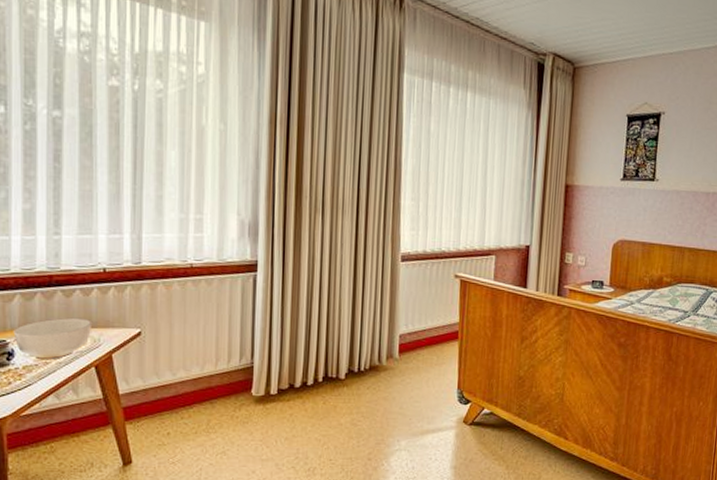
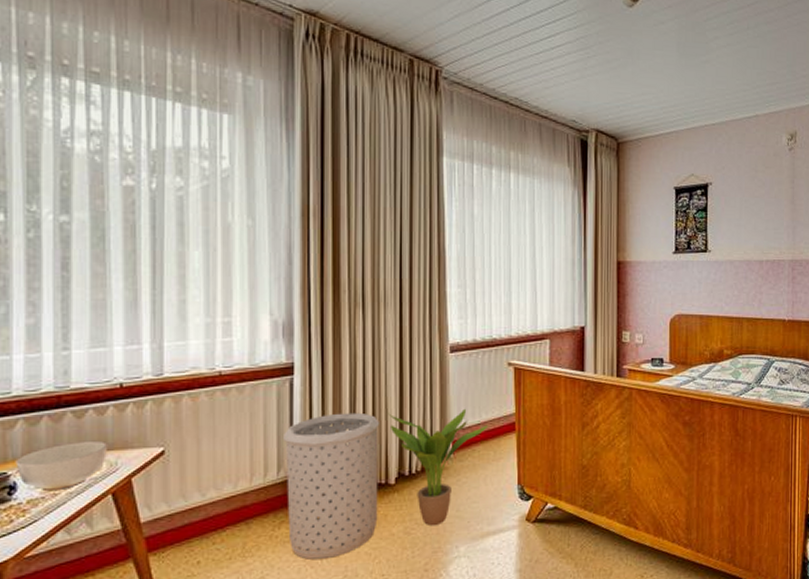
laundry basket: none [246,310,334,440] -> present [284,412,380,560]
potted plant: none [340,312,433,419] -> present [386,408,488,525]

